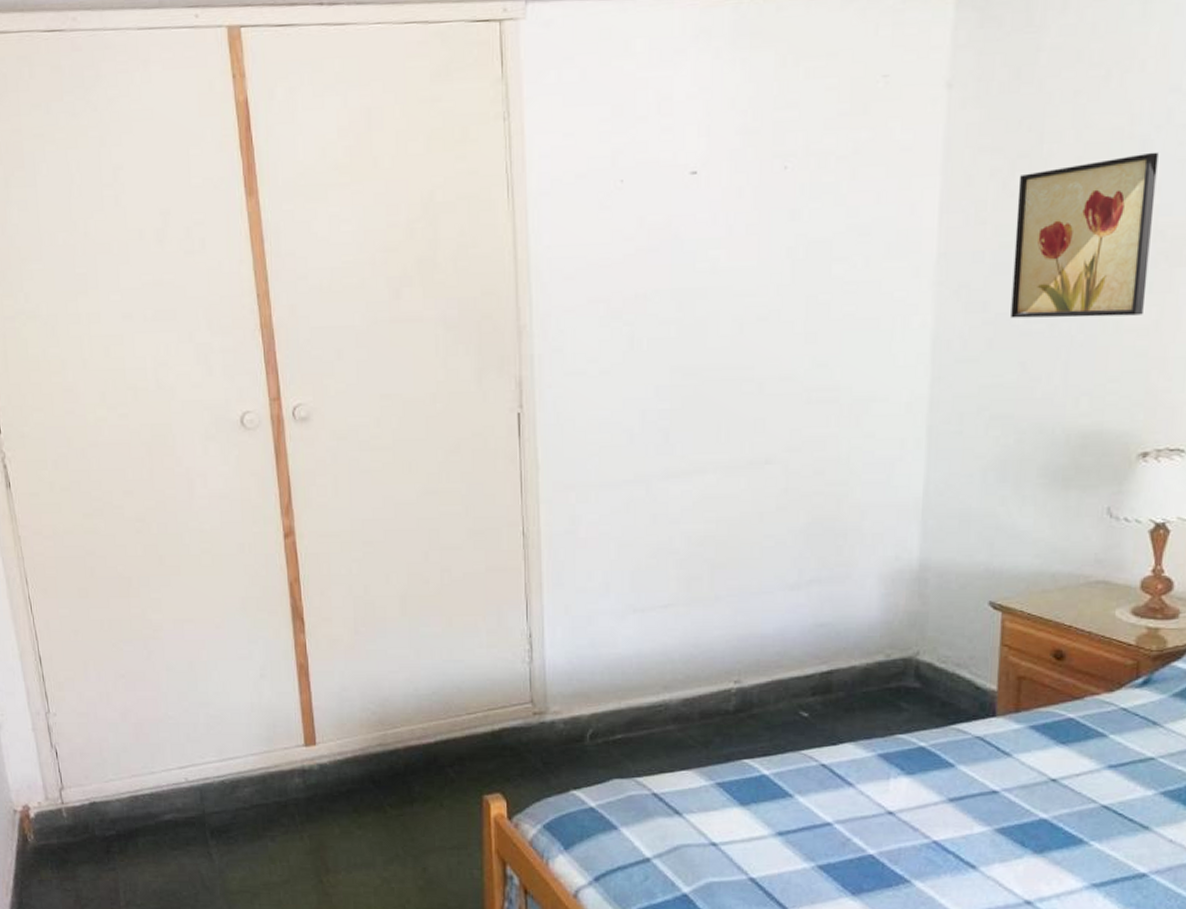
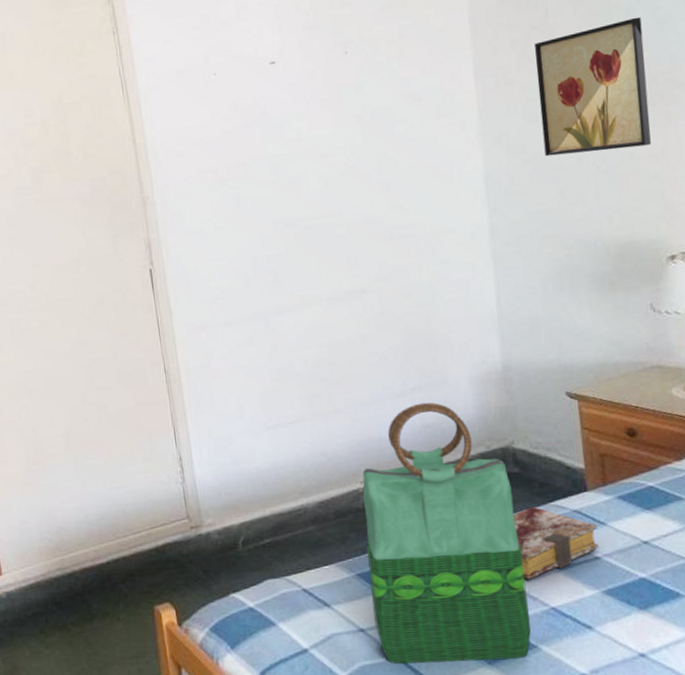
tote bag: none [730,598,910,893] -> present [362,402,531,665]
book: none [904,728,1001,808] -> present [513,506,599,580]

